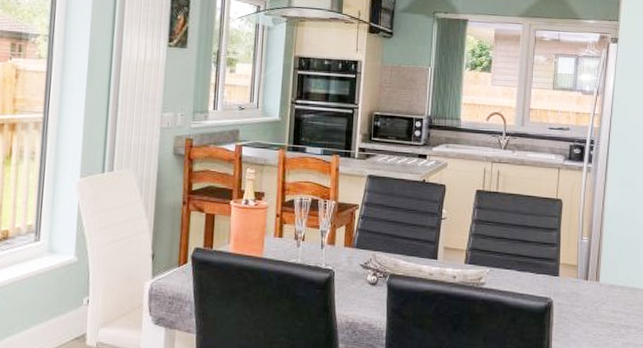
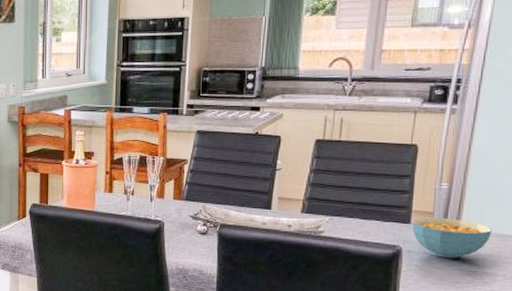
cereal bowl: none [561,270,624,310] -> present [412,218,492,258]

